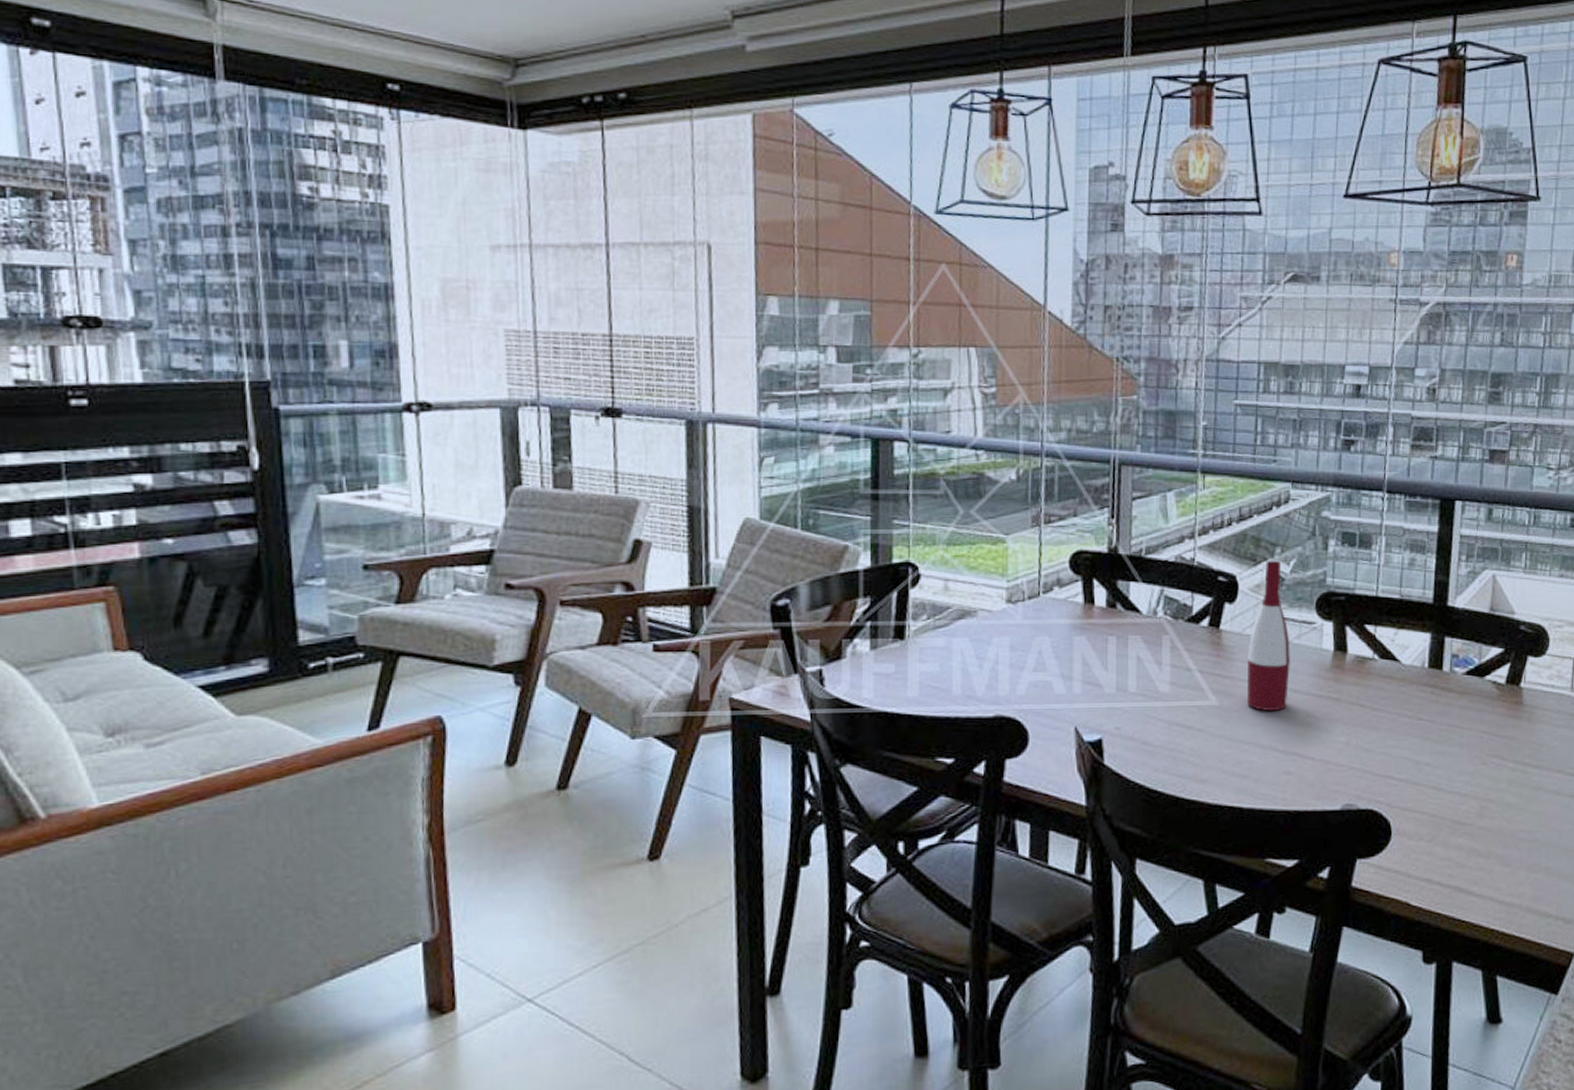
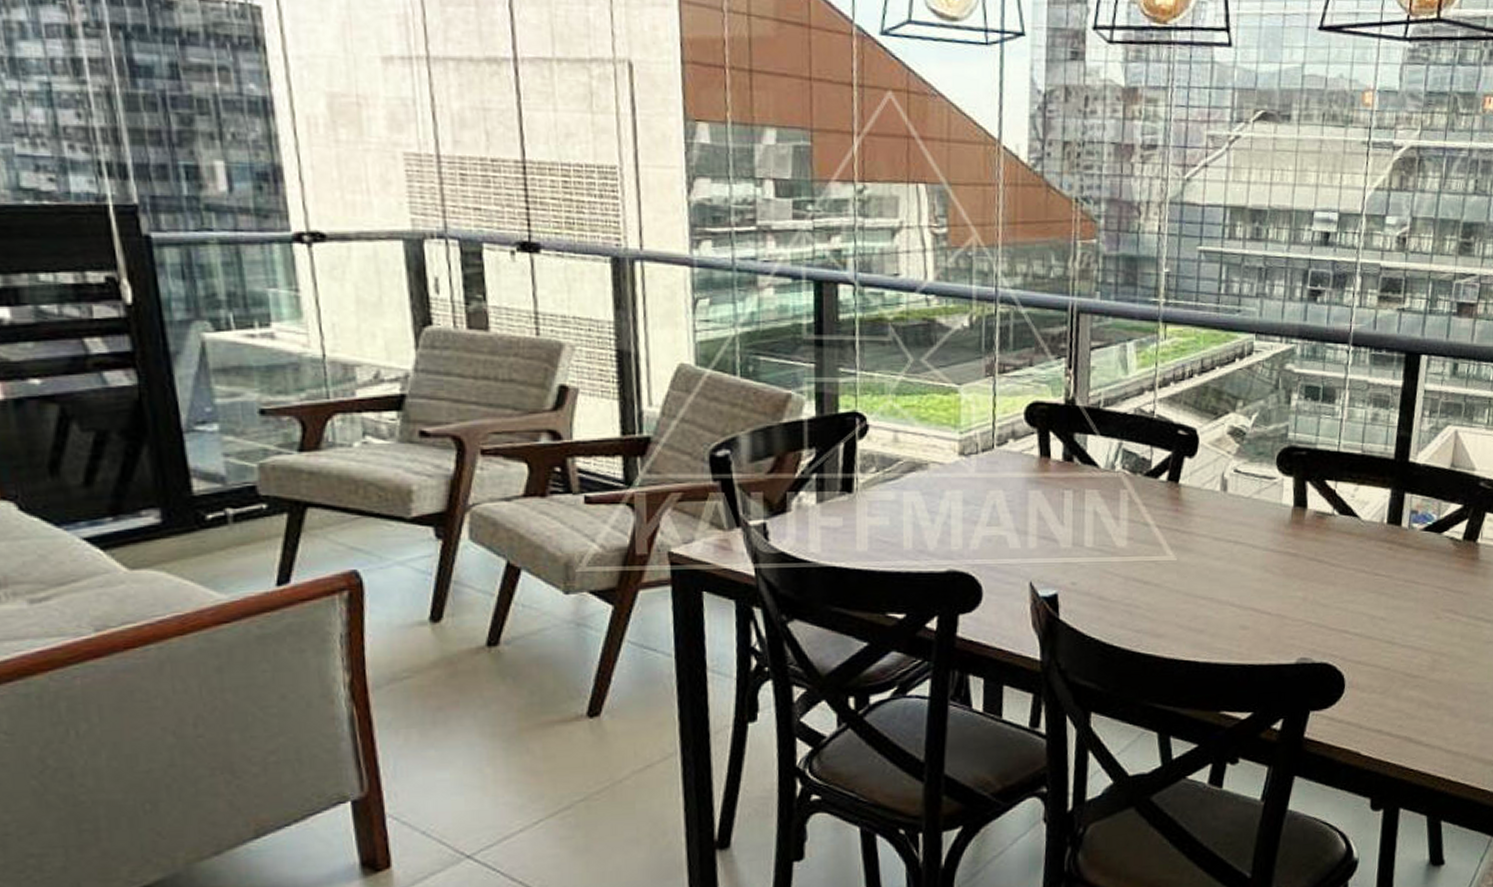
wine bottle: present [1247,560,1290,711] -> none [1205,414,1250,566]

